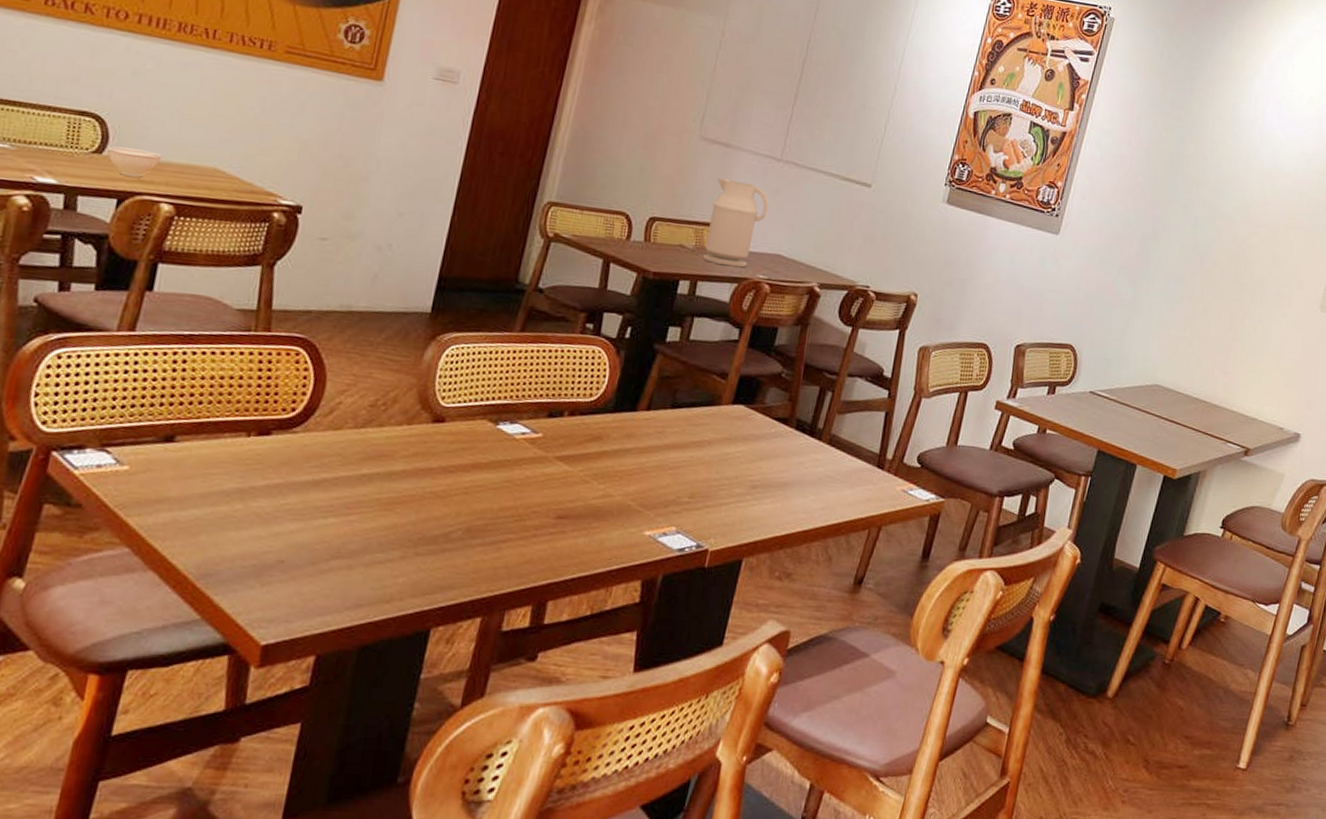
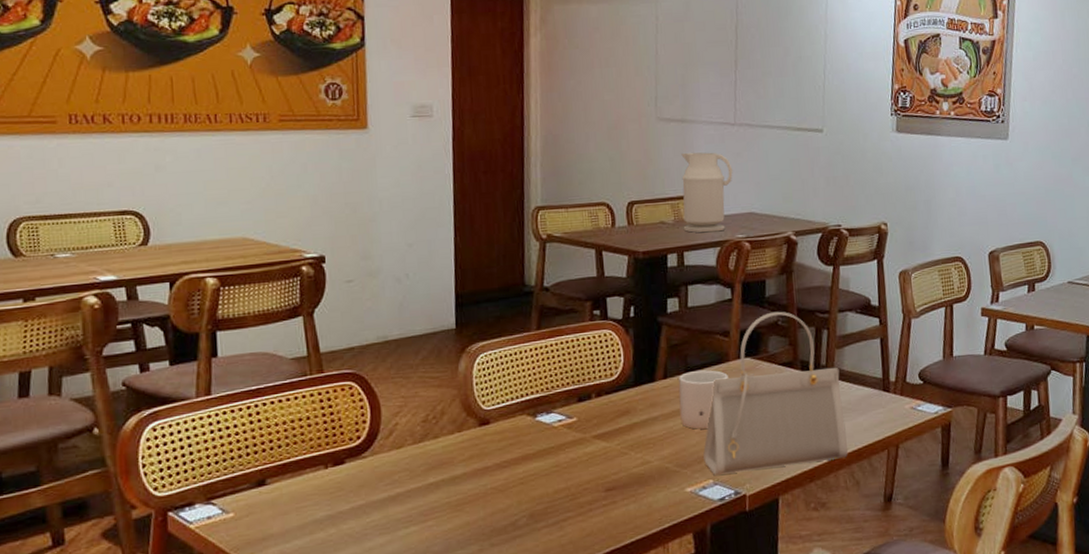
bowl: present [106,146,163,178] -> none [150,234,198,261]
mug: none [655,408,717,471] -> present [678,370,728,430]
handbag: none [671,362,836,530] -> present [703,311,848,475]

